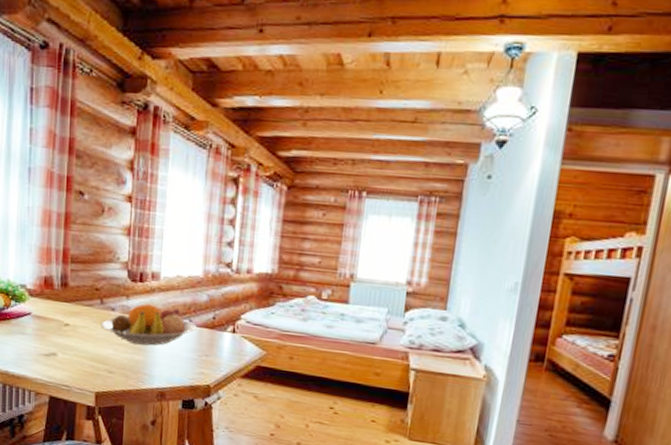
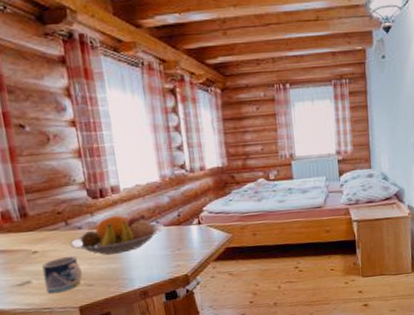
mug: none [69,336,106,373] -> present [42,256,82,294]

